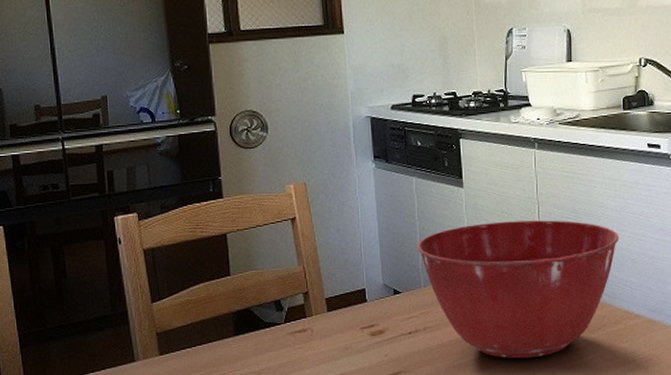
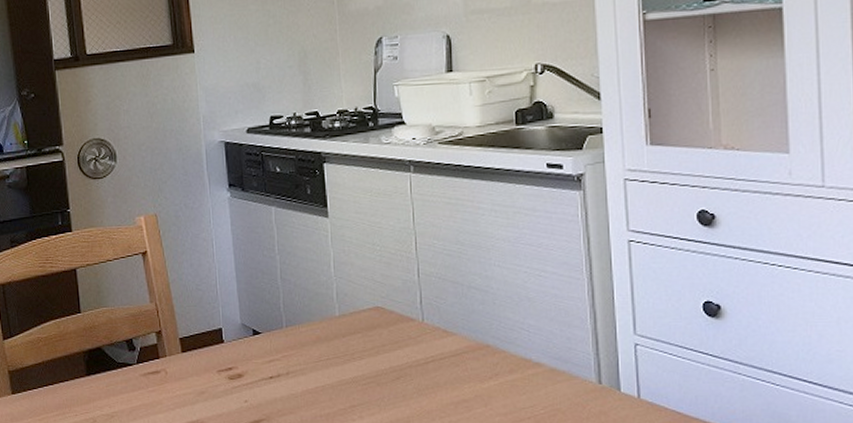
mixing bowl: present [417,220,619,359] -> none [278,253,513,410]

